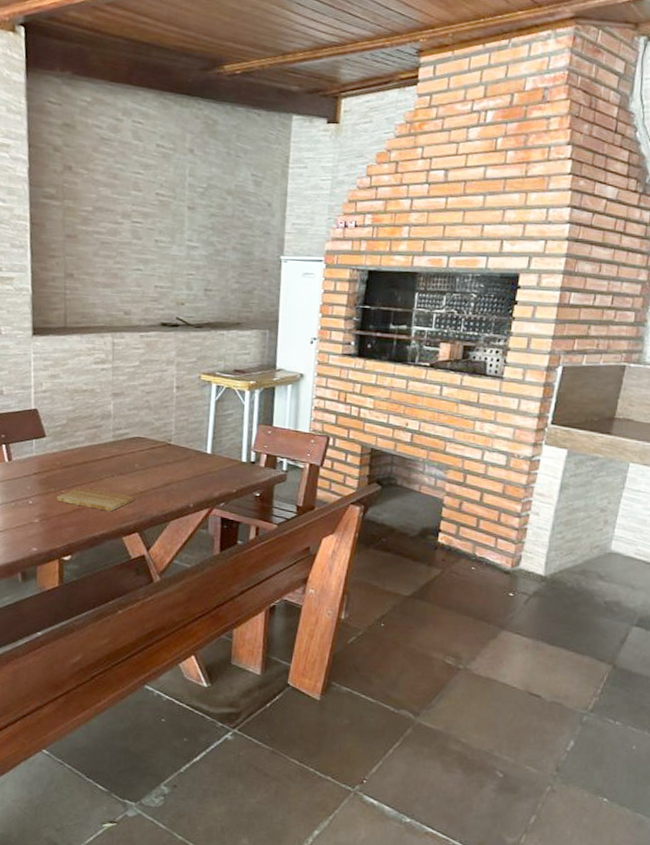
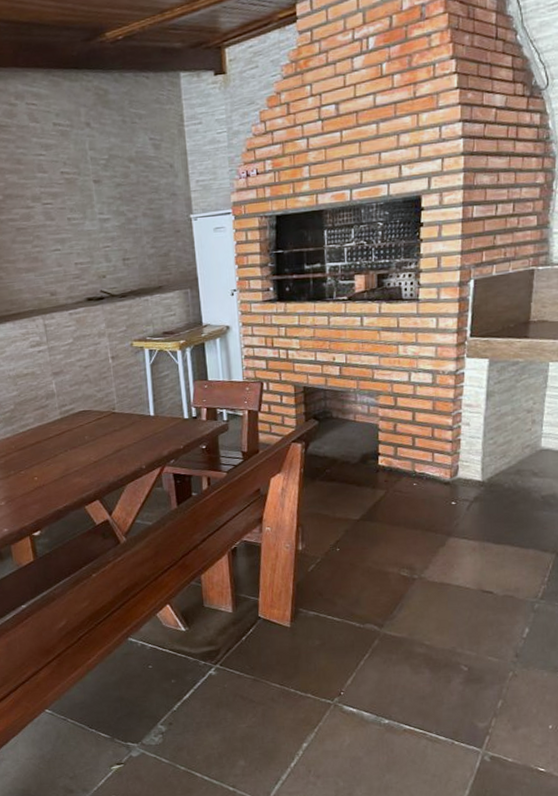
cutting board: present [56,487,135,512] -> none [17,465,90,485]

